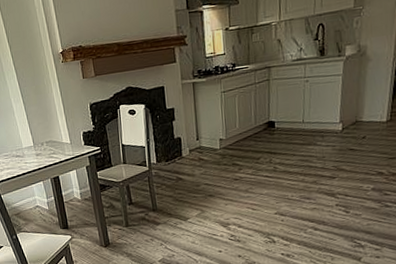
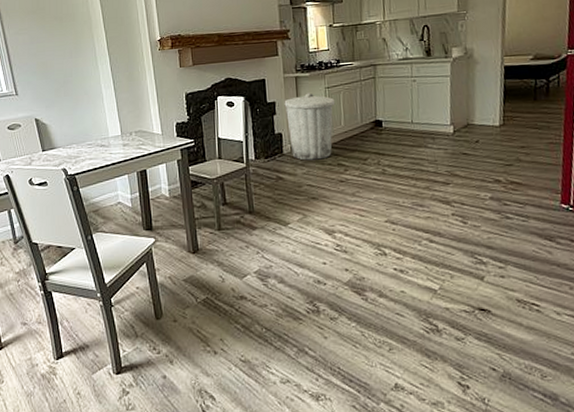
trash can: none [182,97,231,162] -> present [284,93,336,161]

